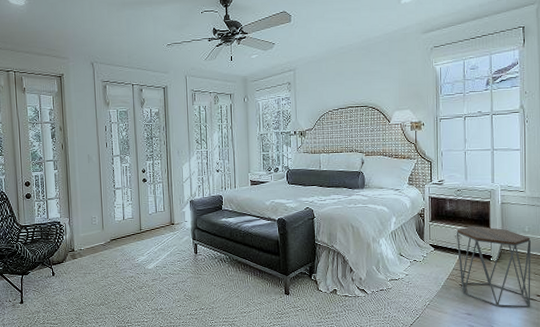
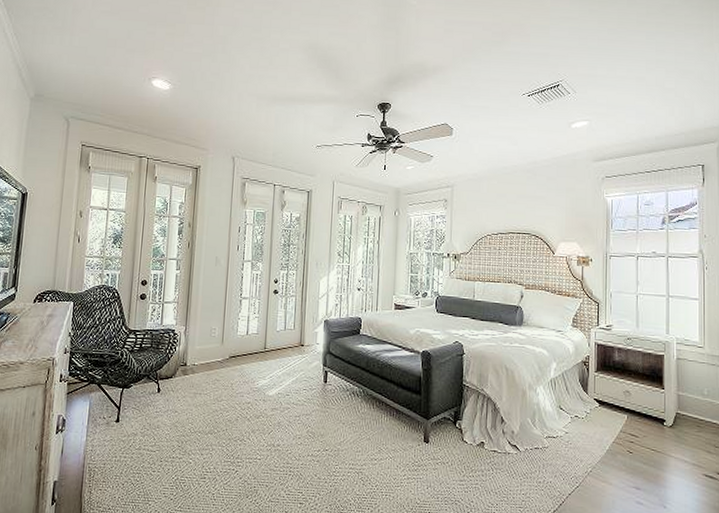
side table: present [456,226,531,308] -> none [625,382,711,487]

